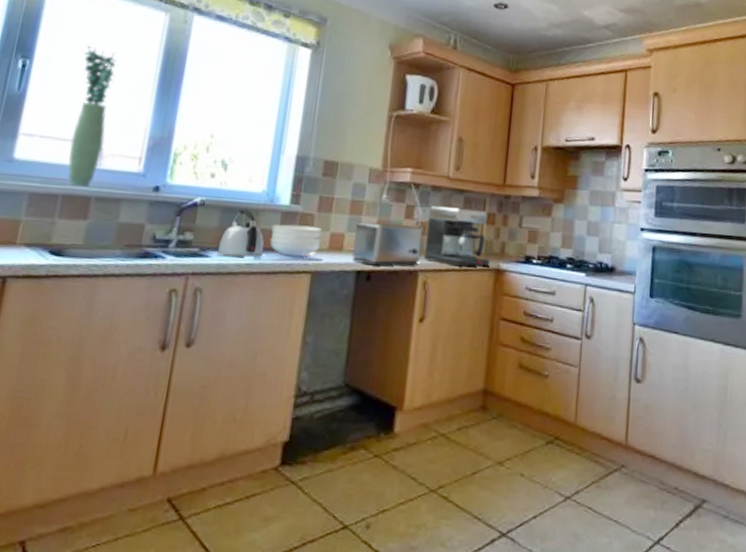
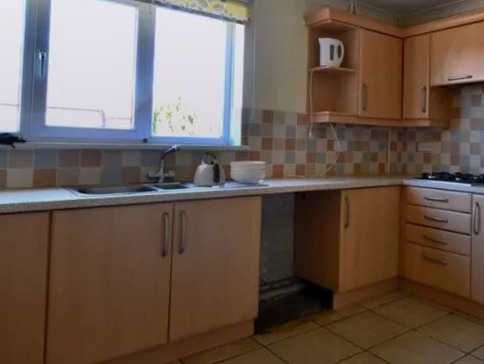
vase: present [67,45,116,187] -> none [82,38,106,143]
toaster: present [351,221,423,266] -> none [290,154,342,188]
coffee maker: present [424,205,490,267] -> none [345,139,395,185]

